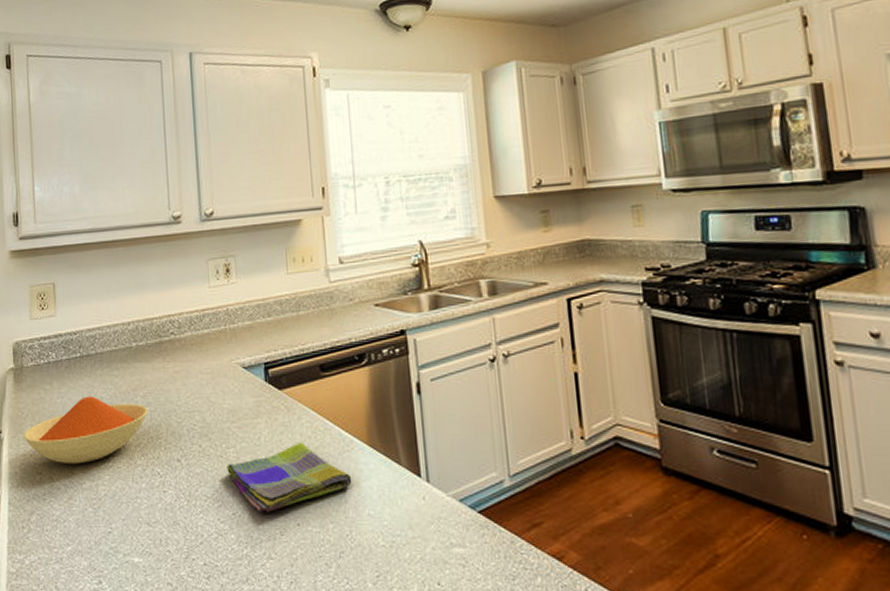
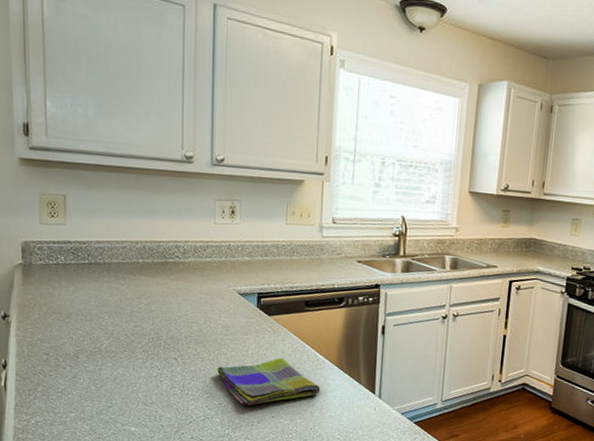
bowl: present [23,396,148,465] -> none [31,297,150,351]

